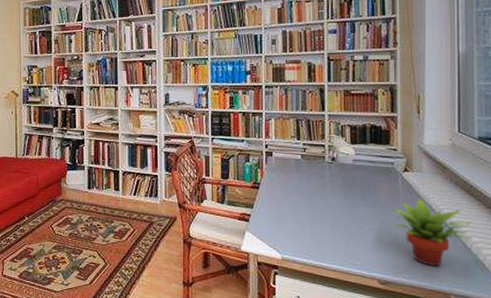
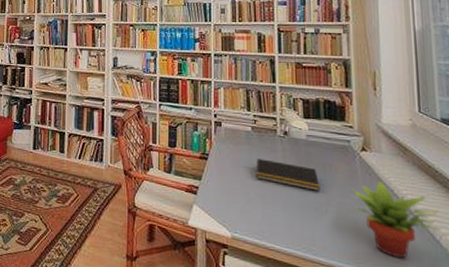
notepad: none [305,185,365,211] -> present [255,159,320,191]

